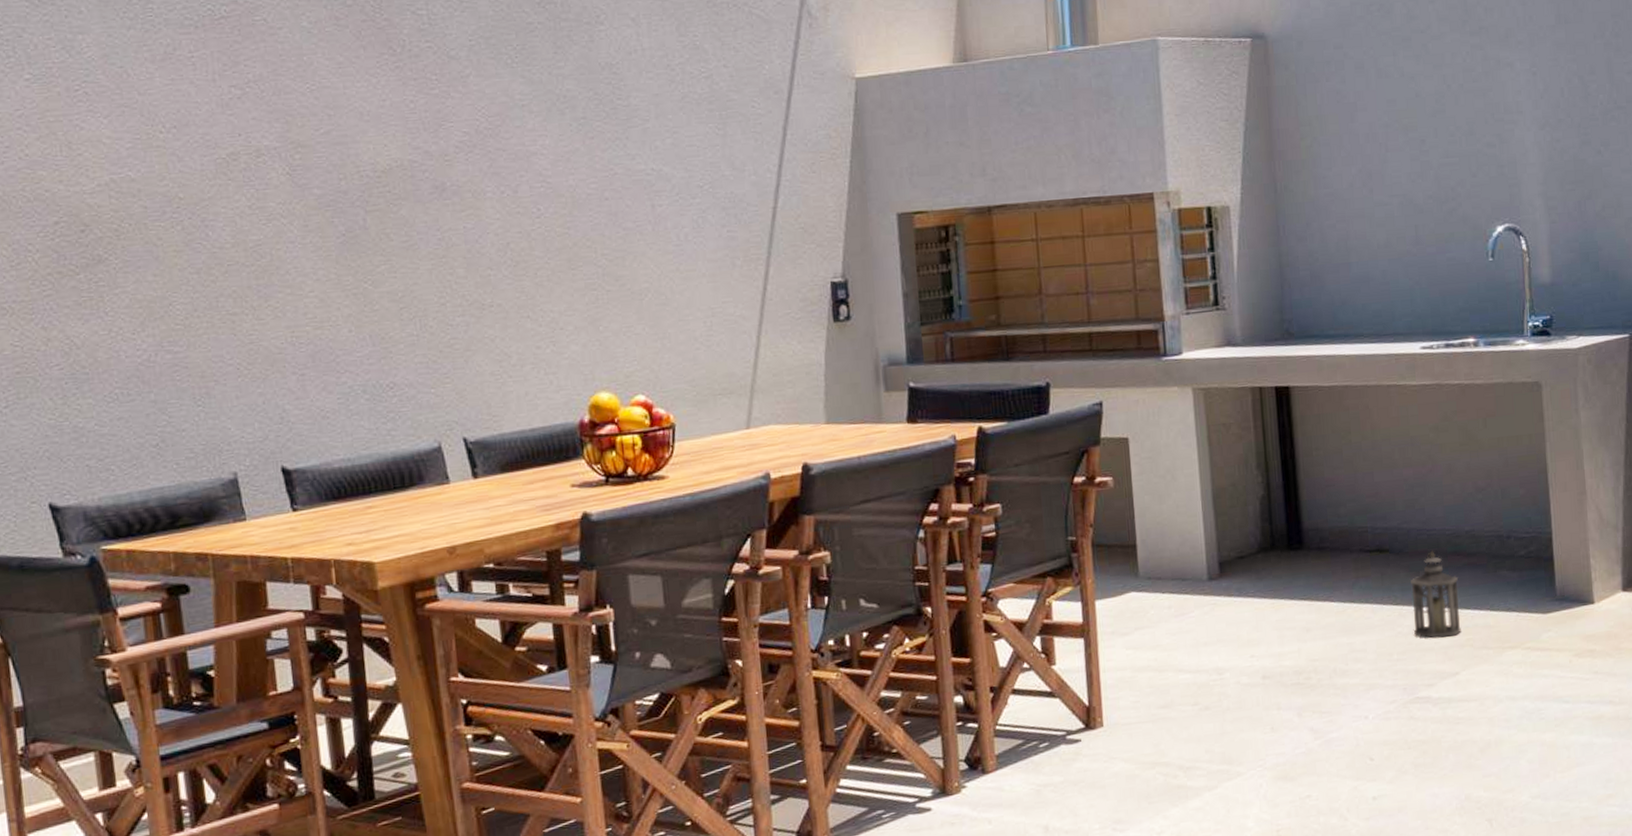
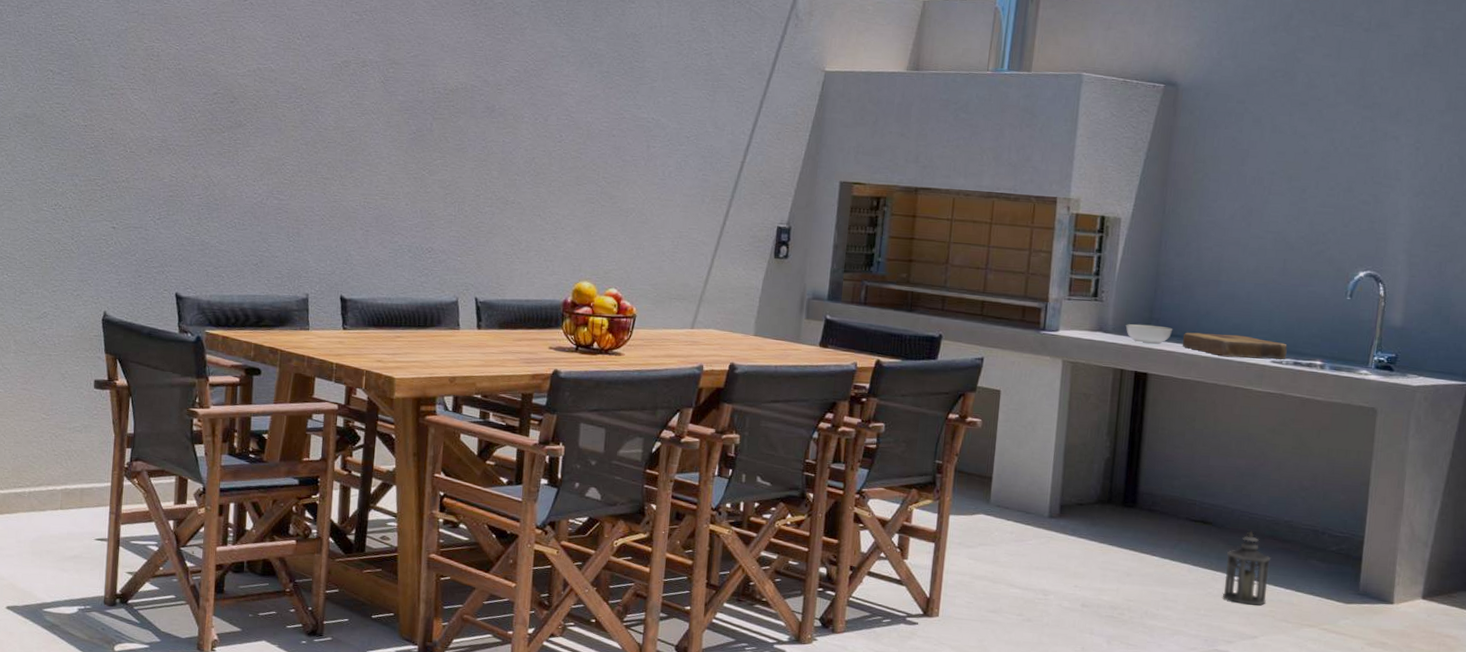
bowl: none [1255,327,1309,353] -> present [1125,324,1173,345]
cutting board: none [1320,322,1436,352] -> present [1182,332,1287,360]

